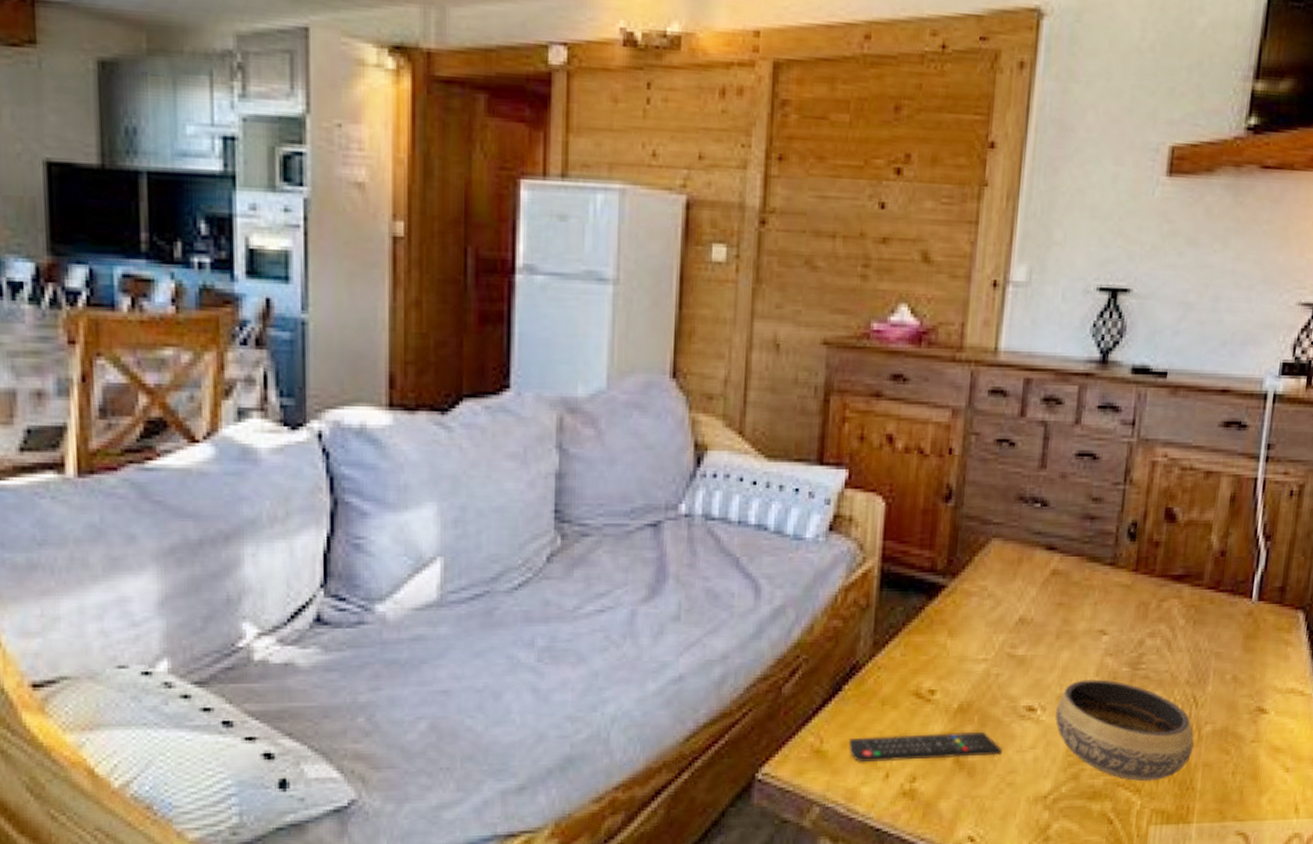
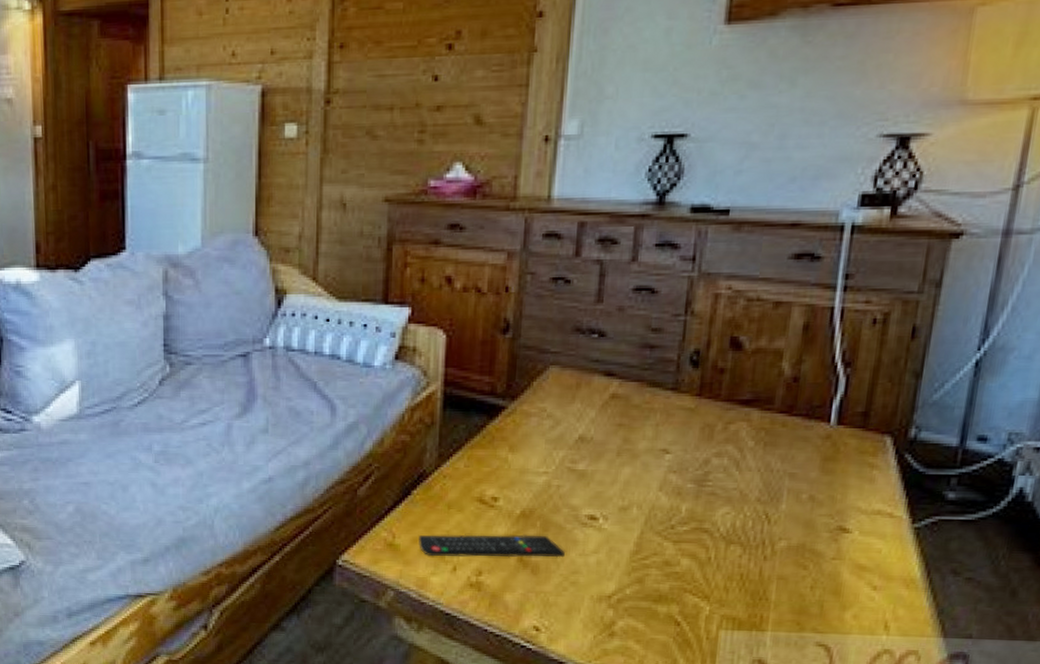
bowl: present [1055,679,1194,782] -> none [618,494,767,590]

